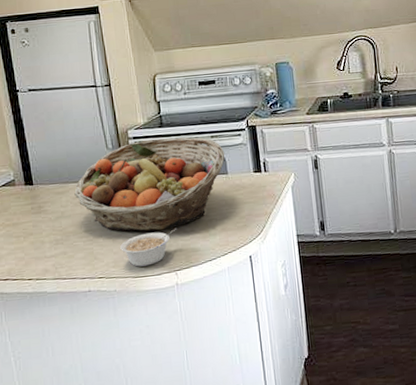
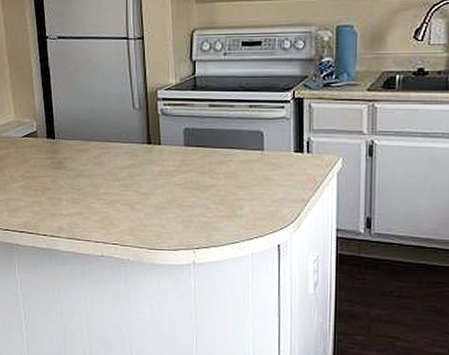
fruit basket: present [74,137,225,232] -> none [96,103,263,203]
legume: present [120,227,177,267] -> none [138,202,200,239]

